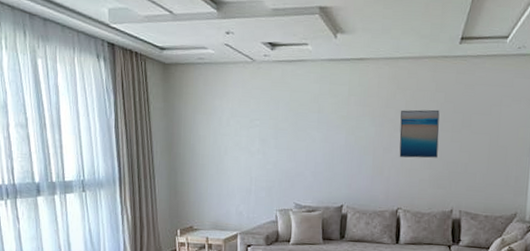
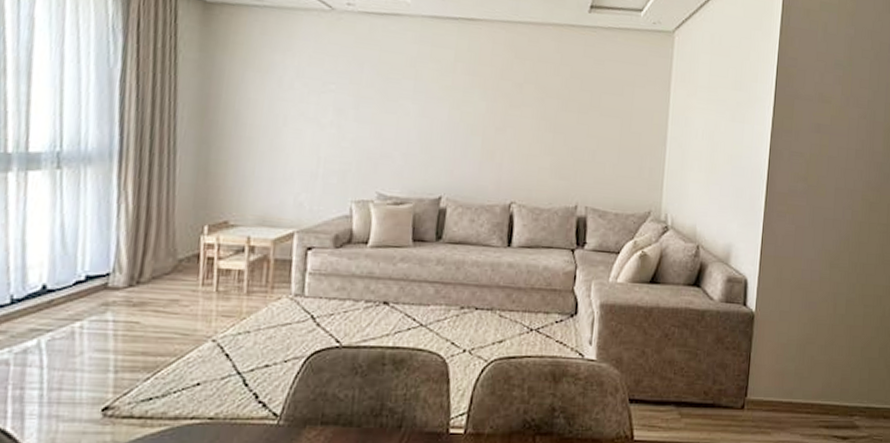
wall art: present [399,109,440,159] -> none [515,83,565,143]

